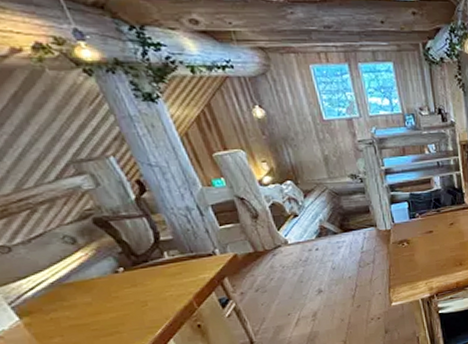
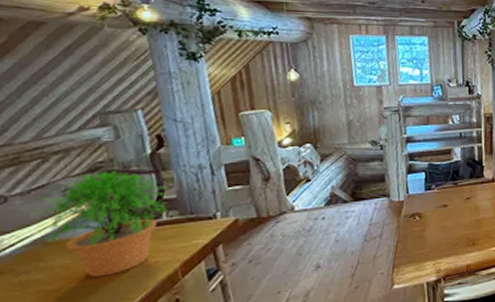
potted plant: none [38,216,168,312] -> present [30,169,168,277]

